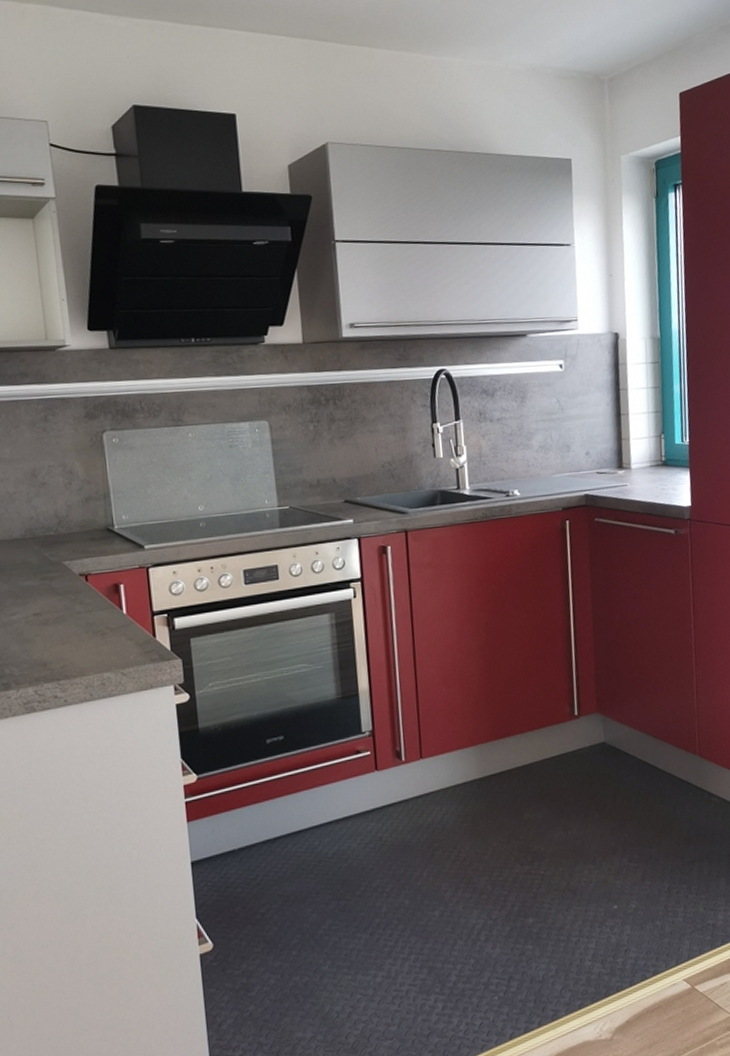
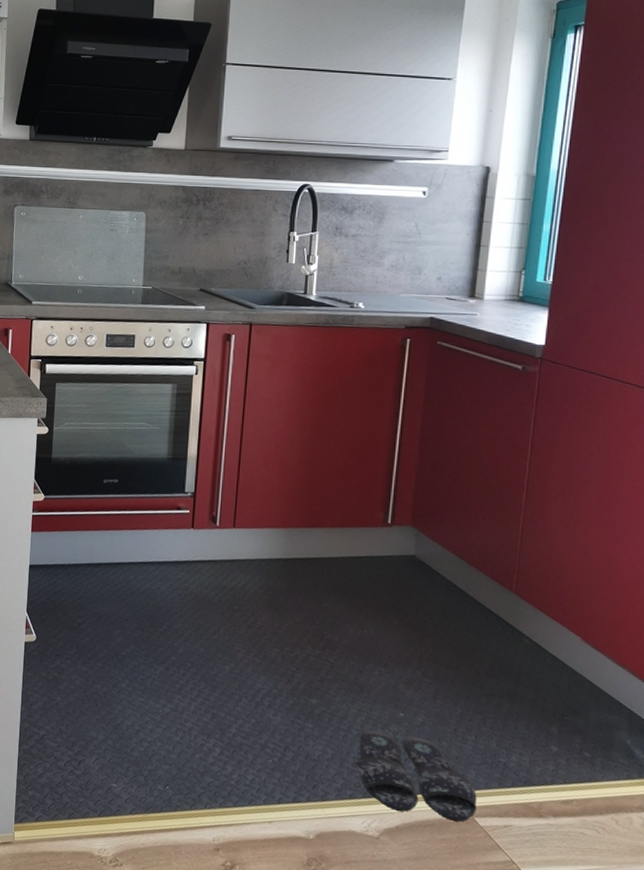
slippers: none [578,923,695,1006] -> present [355,729,477,822]

